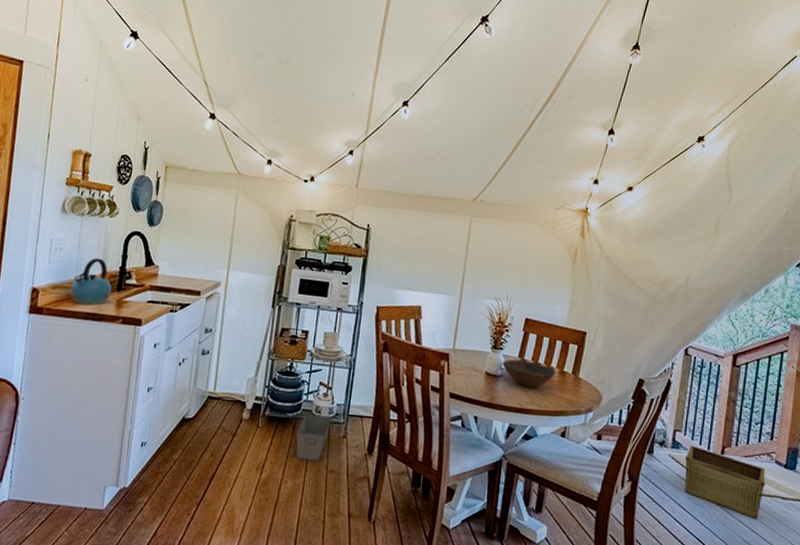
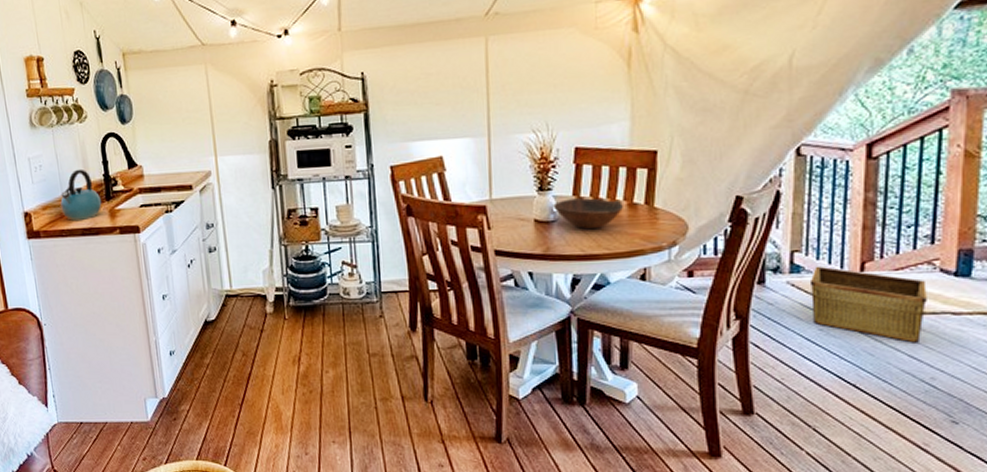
storage bin: present [296,414,331,462] -> none [327,297,363,347]

